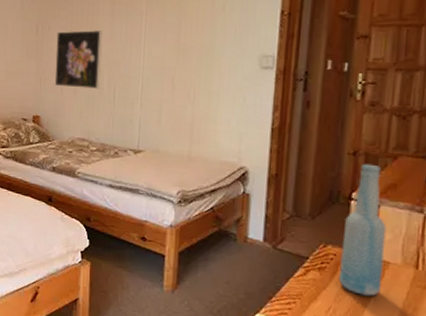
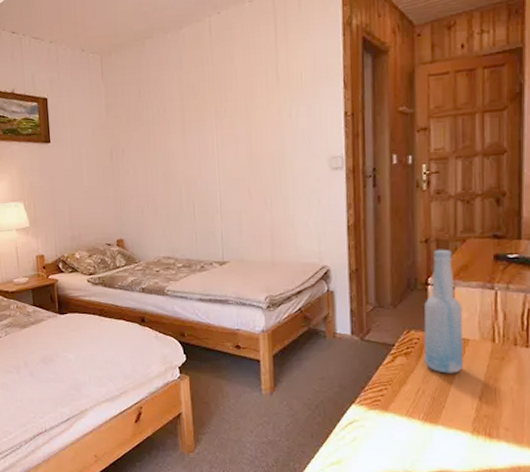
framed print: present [54,30,102,89] -> none [131,149,179,208]

